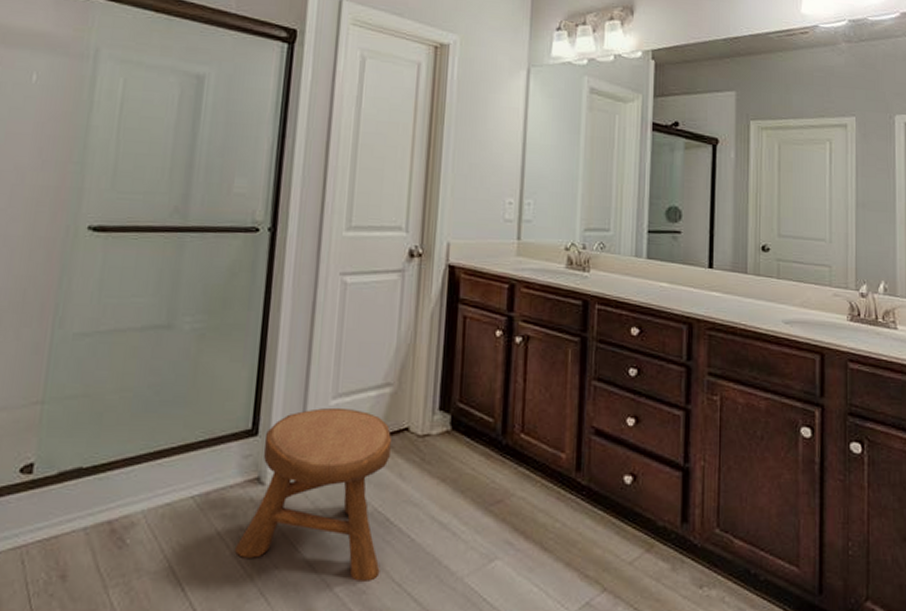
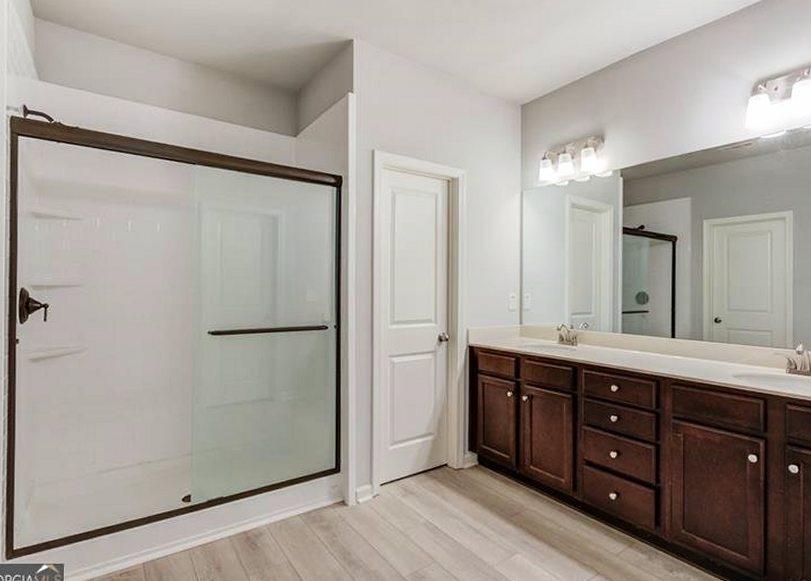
stool: present [235,407,392,581] -> none [332,451,436,569]

